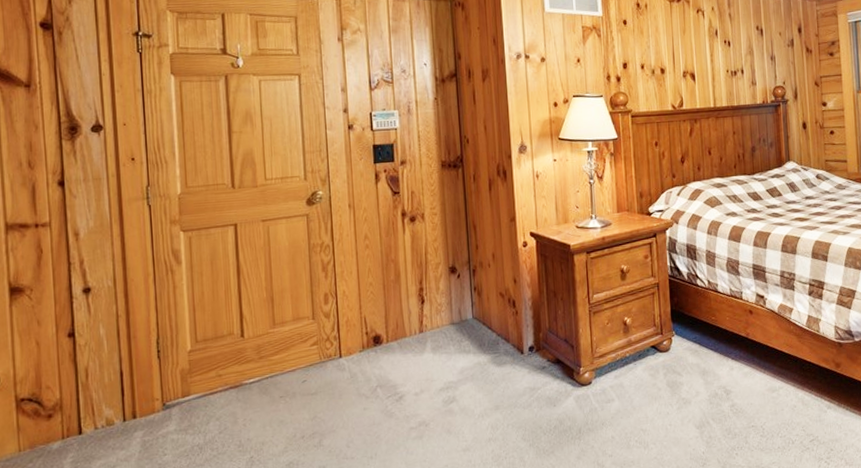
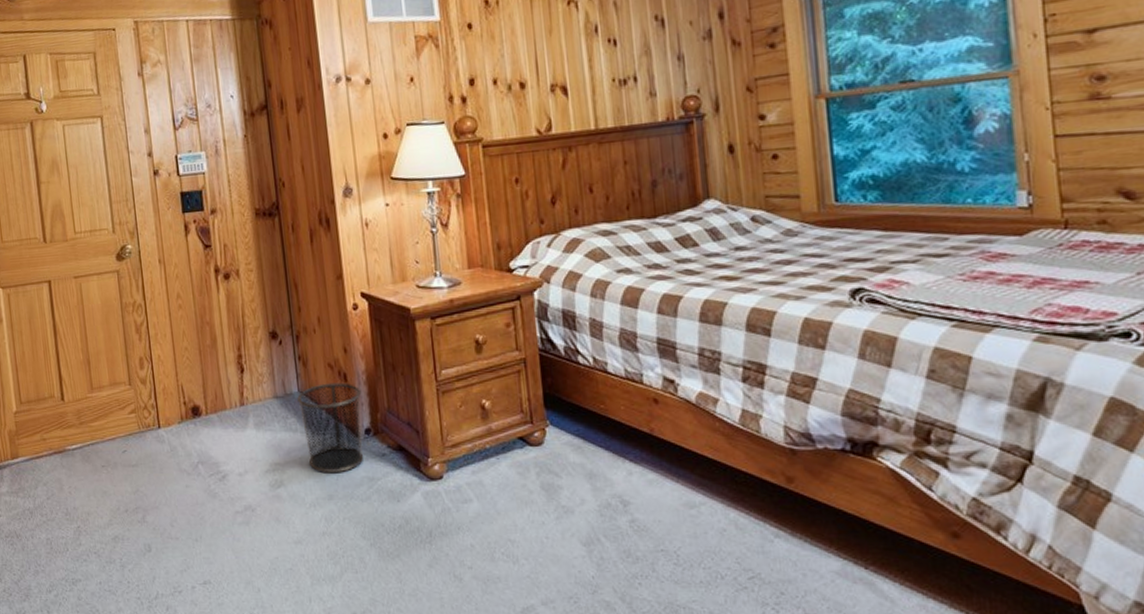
waste bin: none [471,308,528,387] -> present [297,382,364,474]

